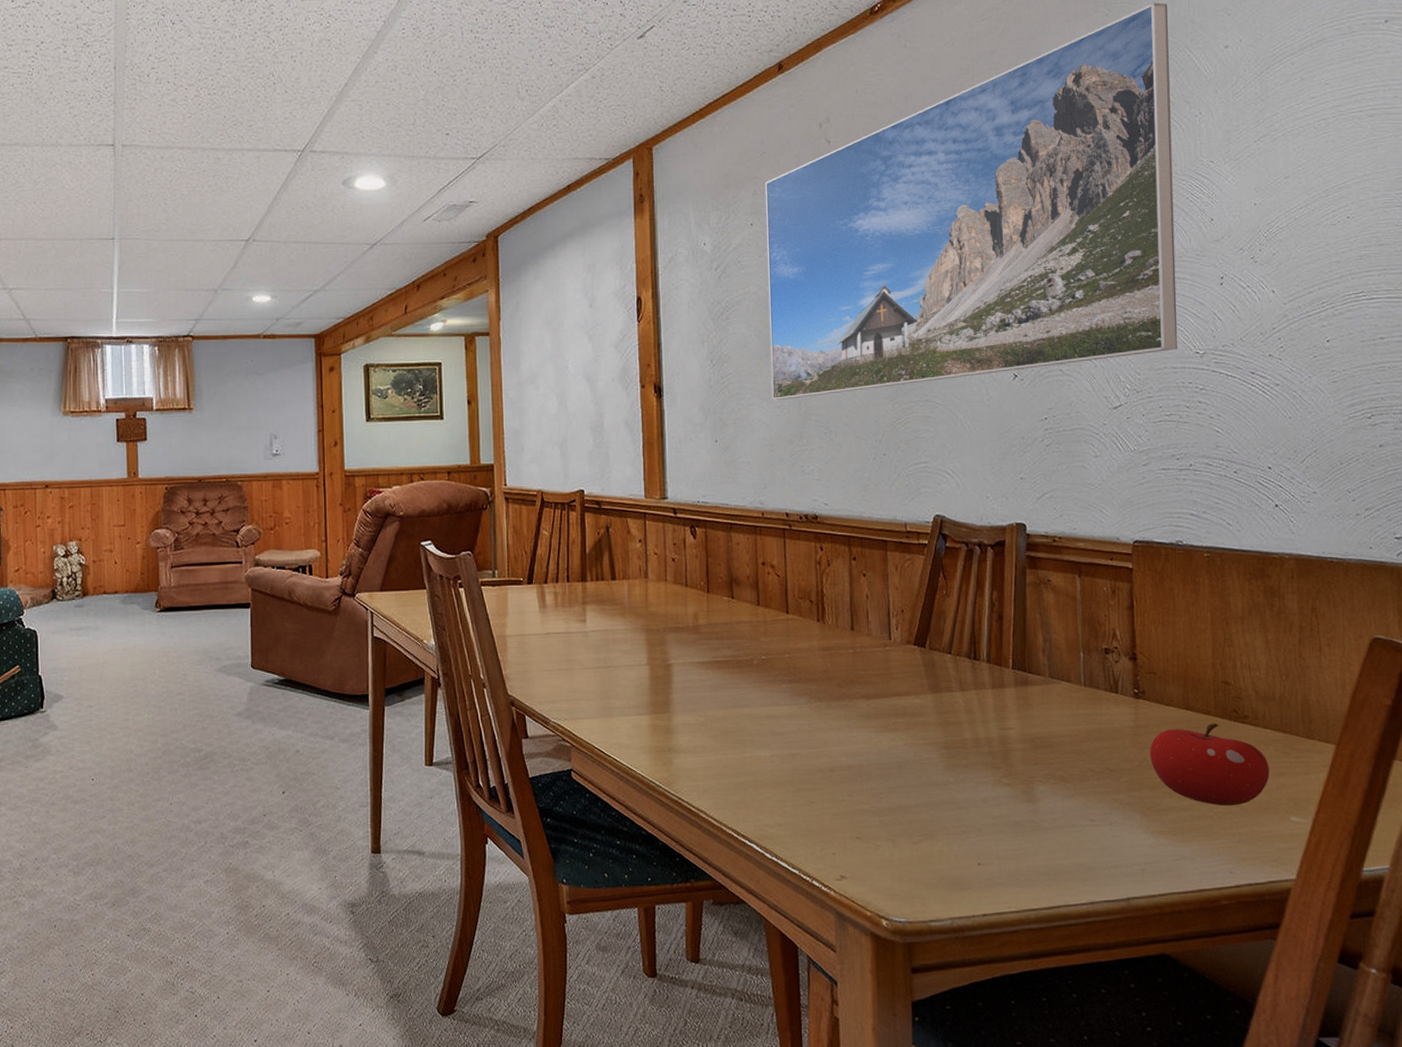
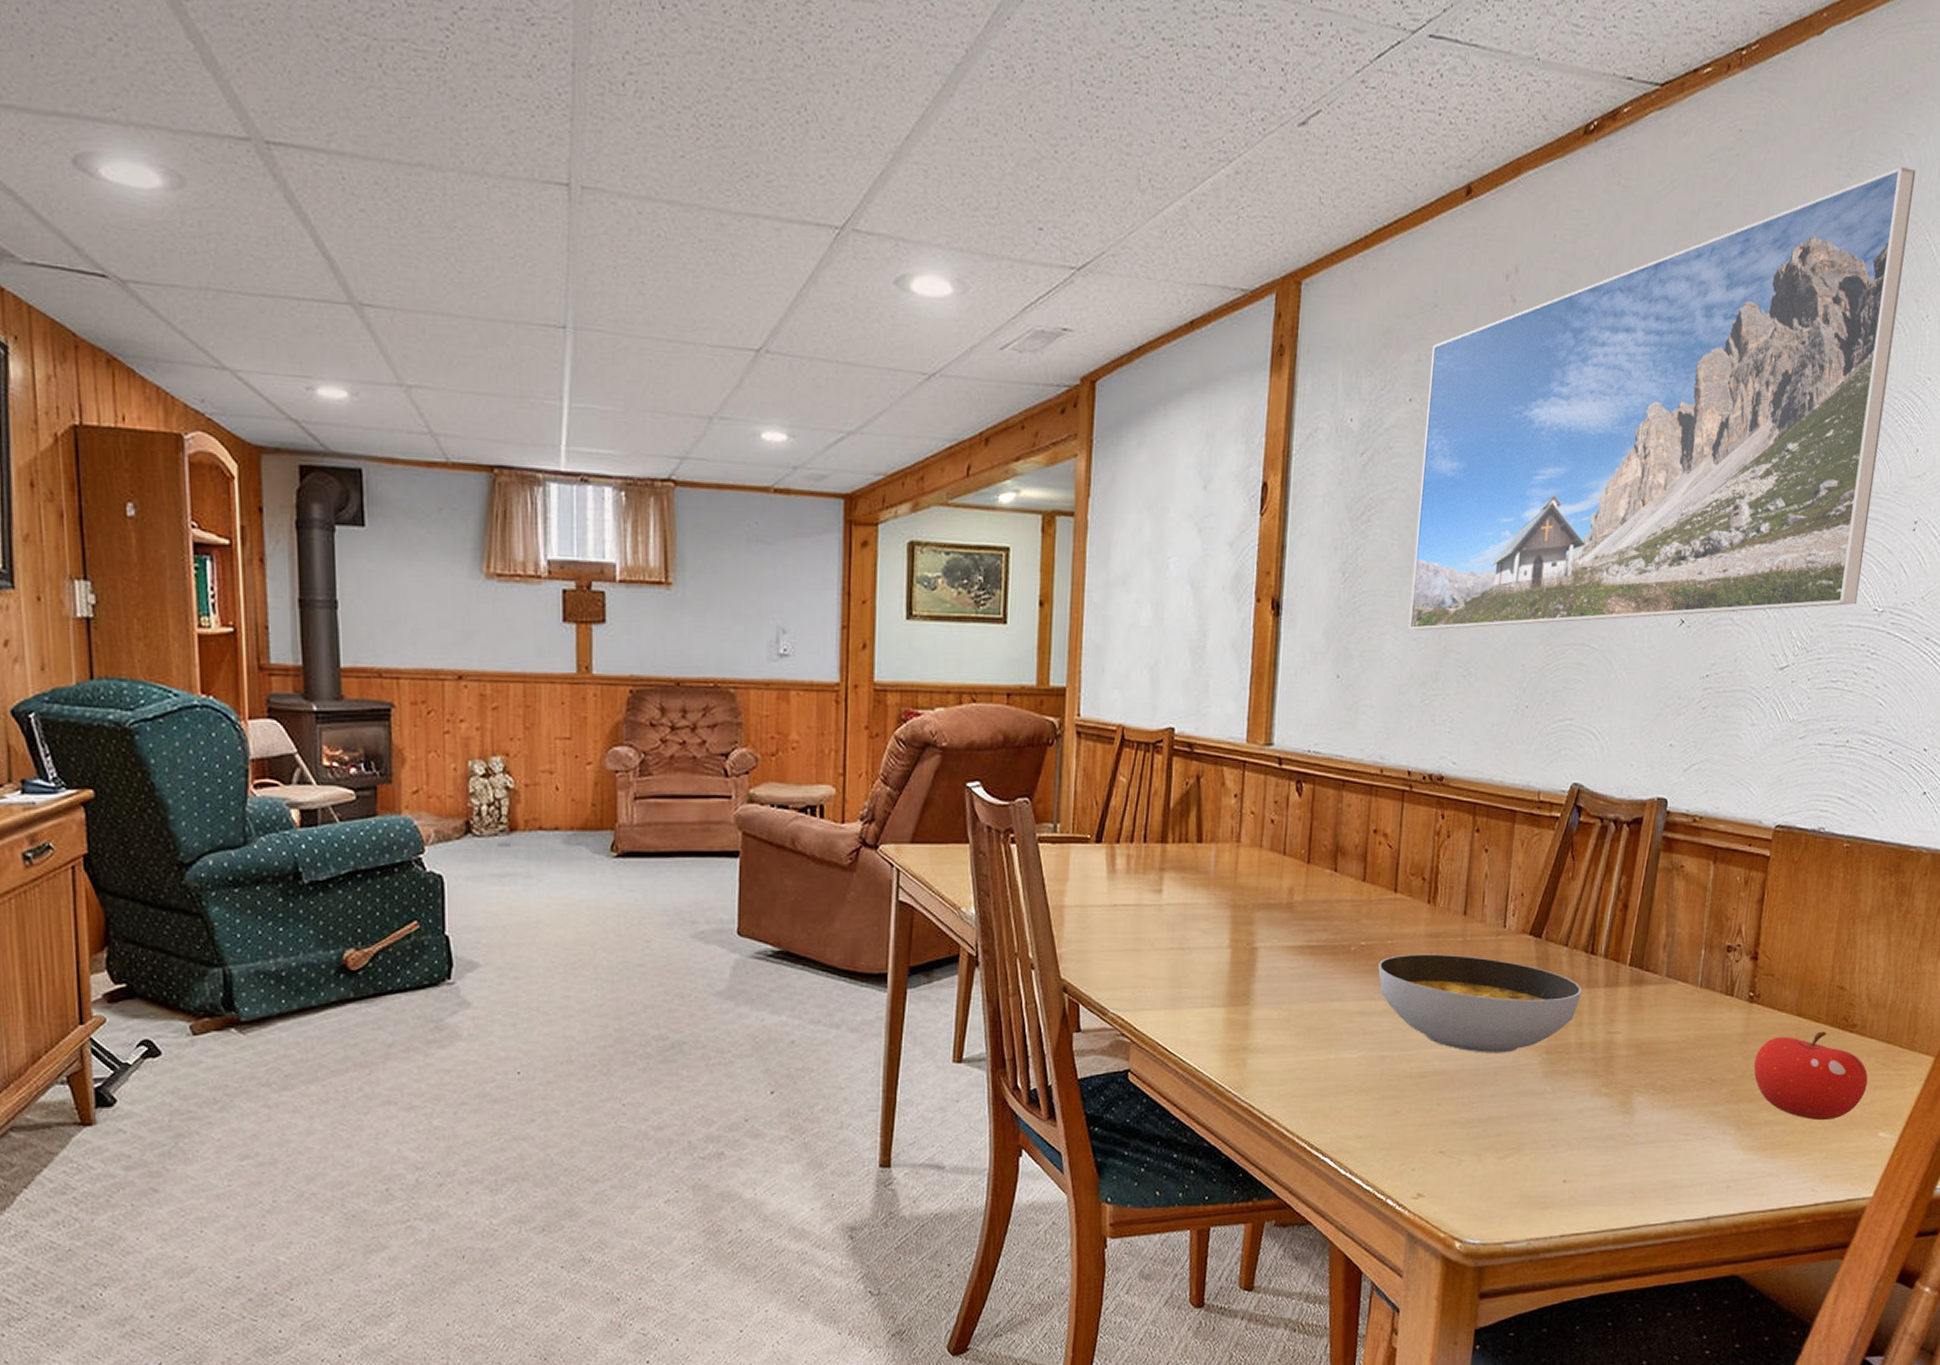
soup bowl: none [780,664,970,750] -> present [1378,954,1582,1053]

